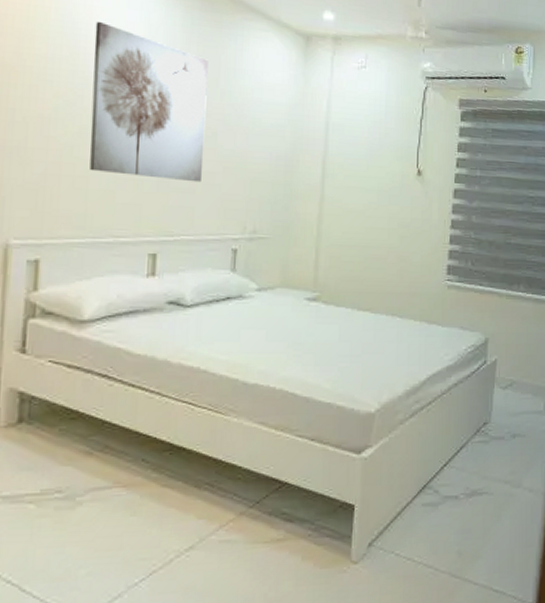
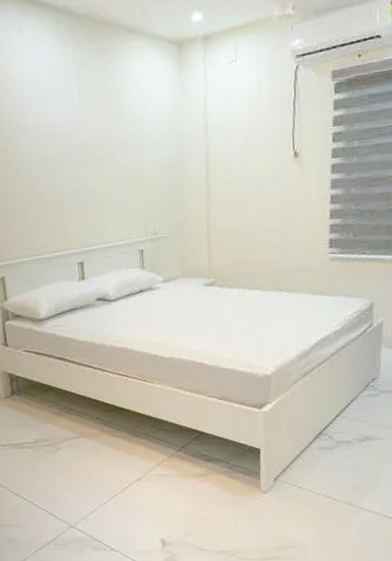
wall art: present [90,21,208,183] -> none [10,74,109,203]

